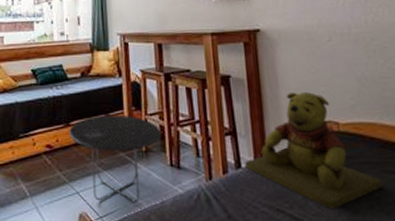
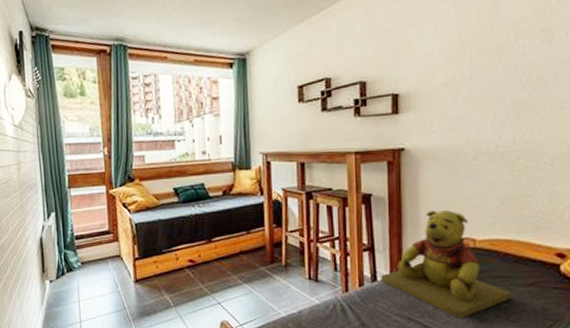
side table: present [69,114,161,203] -> none [211,231,301,313]

